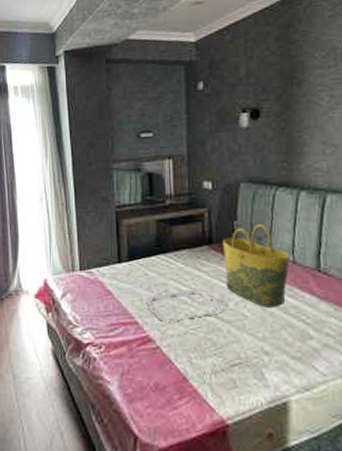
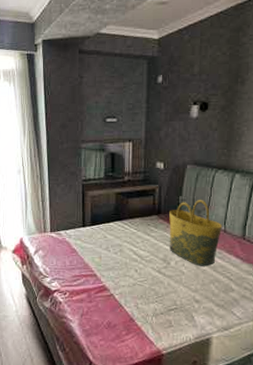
serving tray: present [146,289,223,322] -> none [104,250,166,275]

